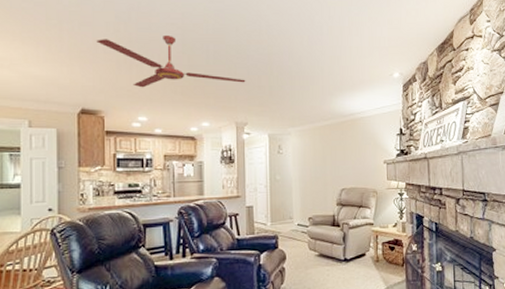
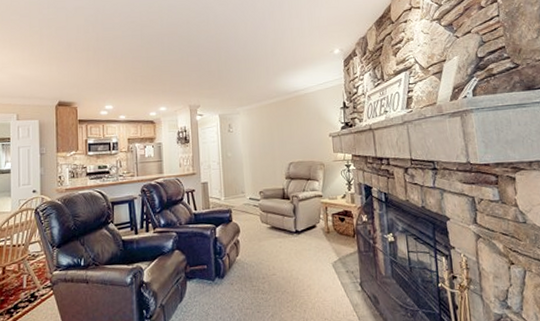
ceiling fan: present [96,34,246,88] -> none [70,31,197,80]

